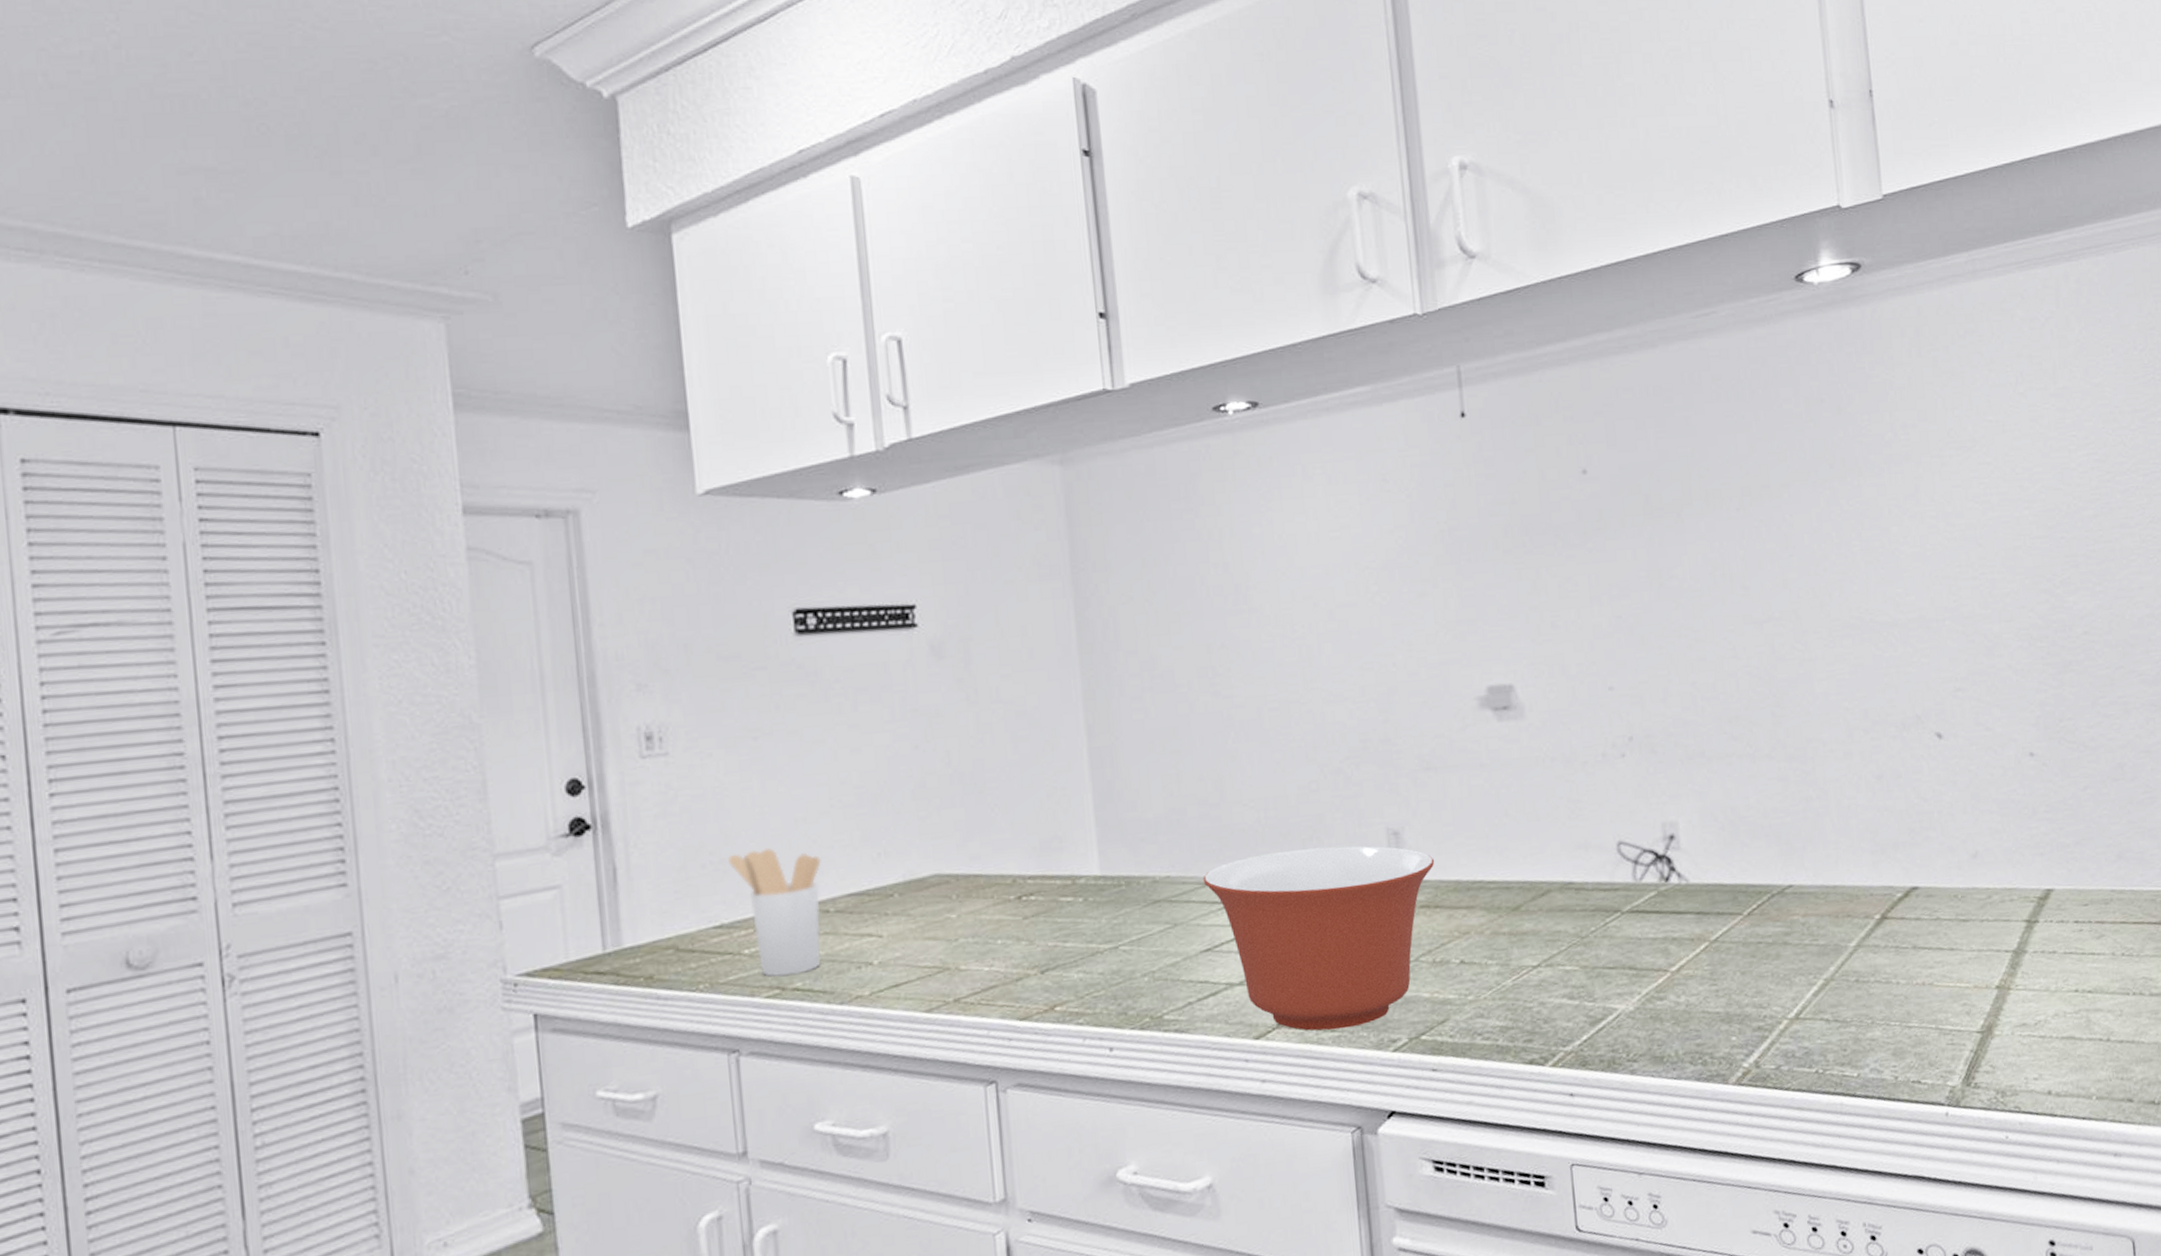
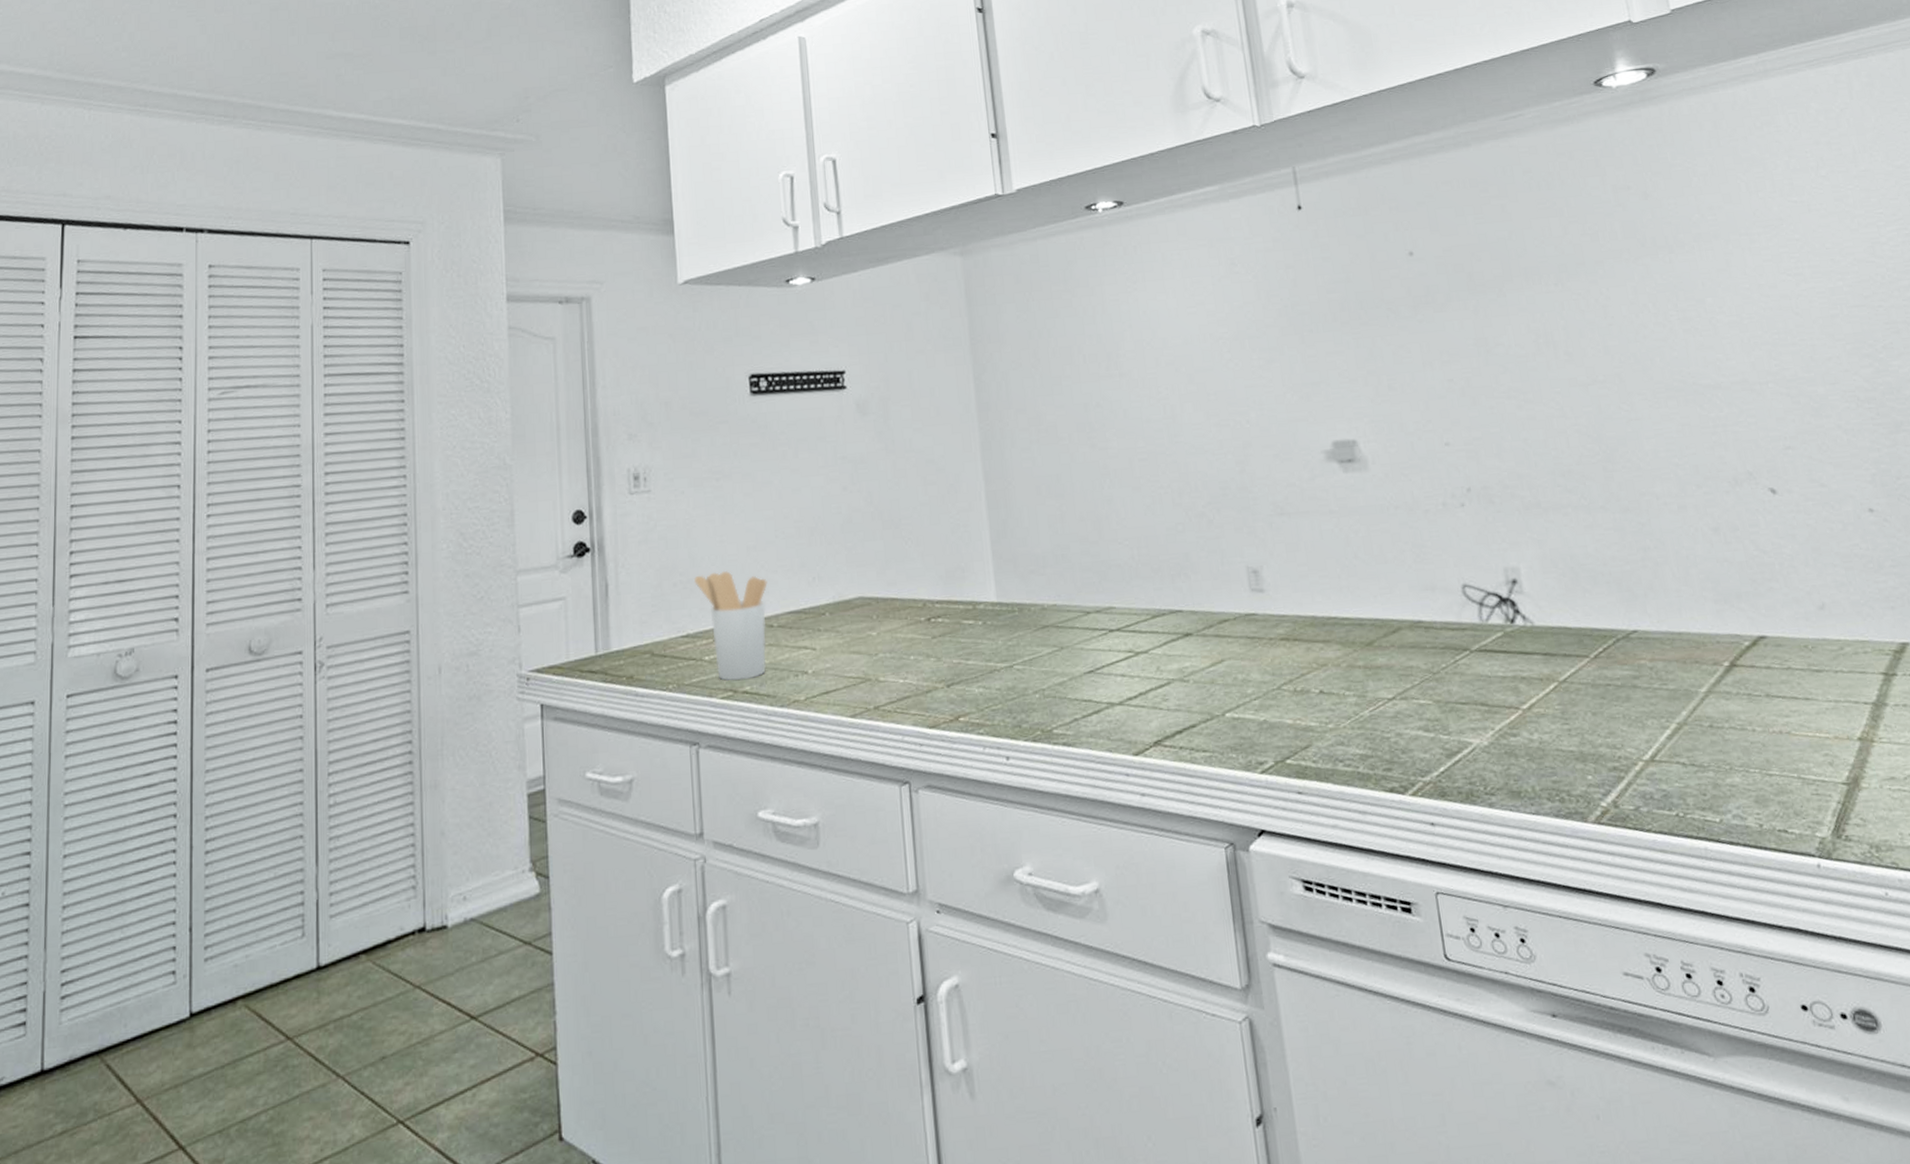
mixing bowl: present [1203,845,1435,1031] -> none [1085,582,1292,750]

